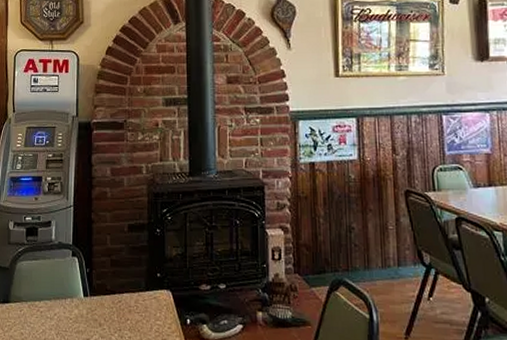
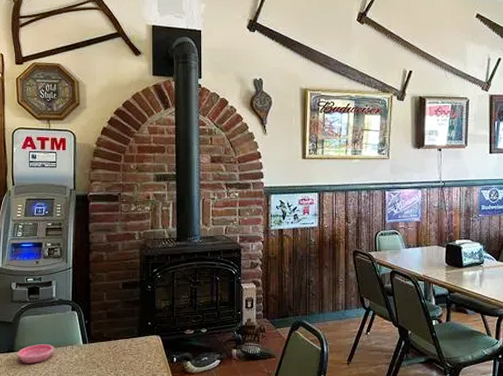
saucer: none [12,295,52,318] -> present [16,344,54,363]

